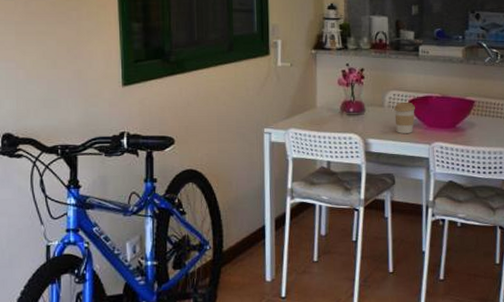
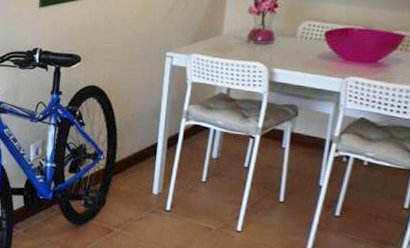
coffee cup: present [394,102,415,133] -> none [306,33,332,66]

